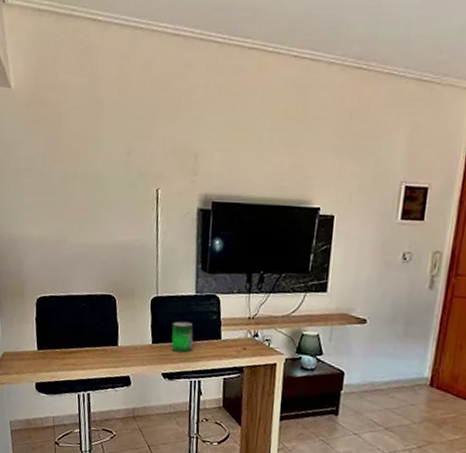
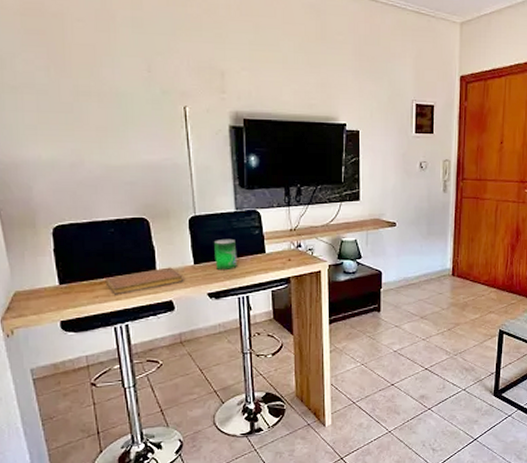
notebook: none [74,344,142,365] -> present [105,267,184,295]

